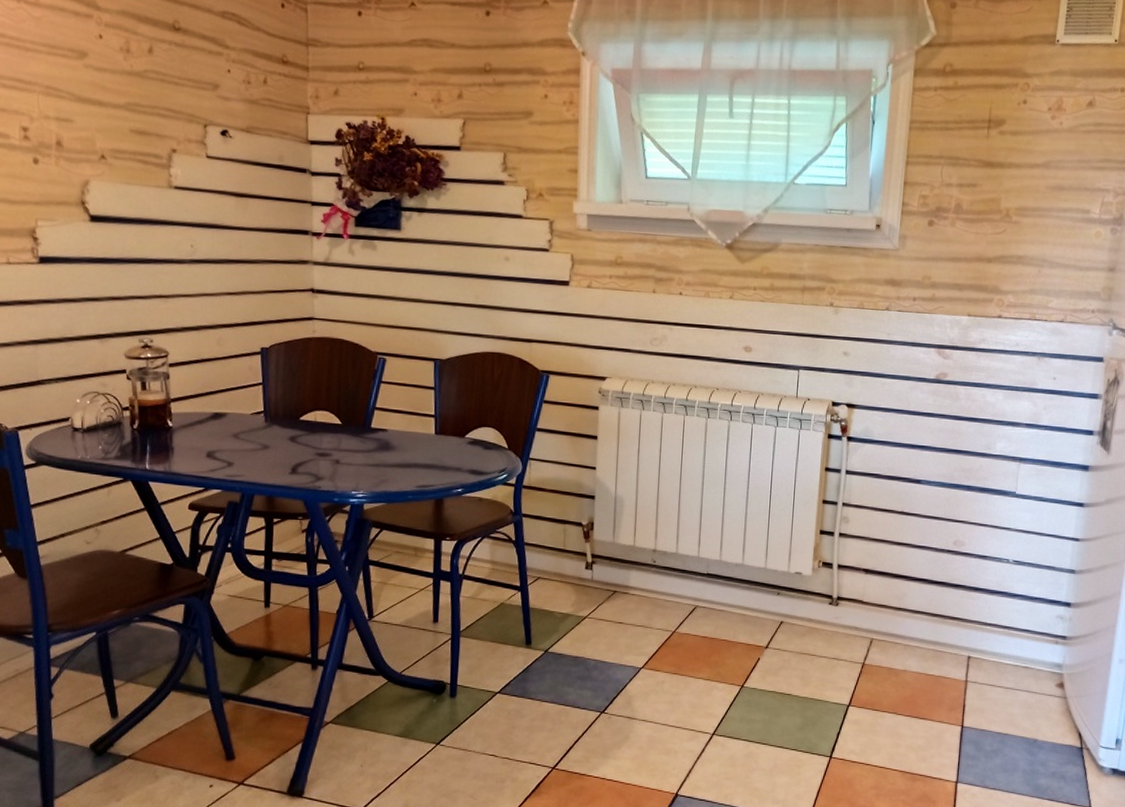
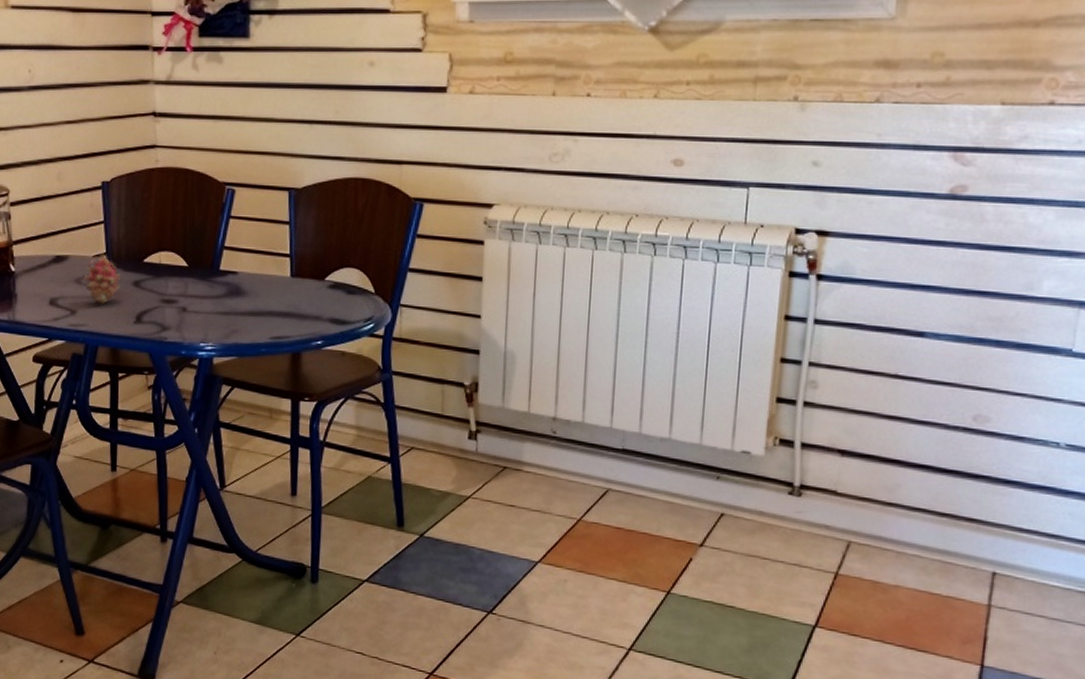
fruit: none [240,410,278,457] -> present [83,252,121,304]

